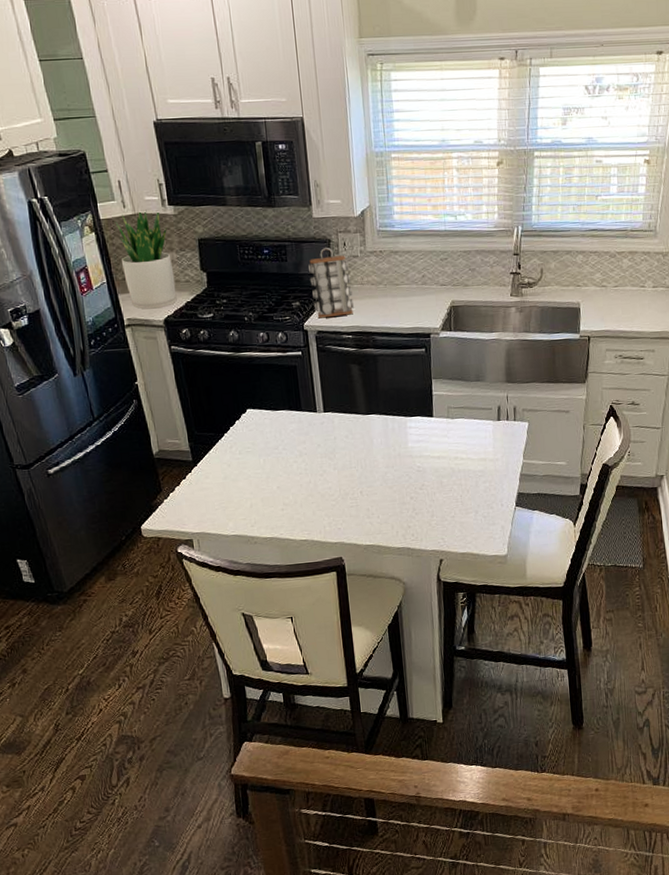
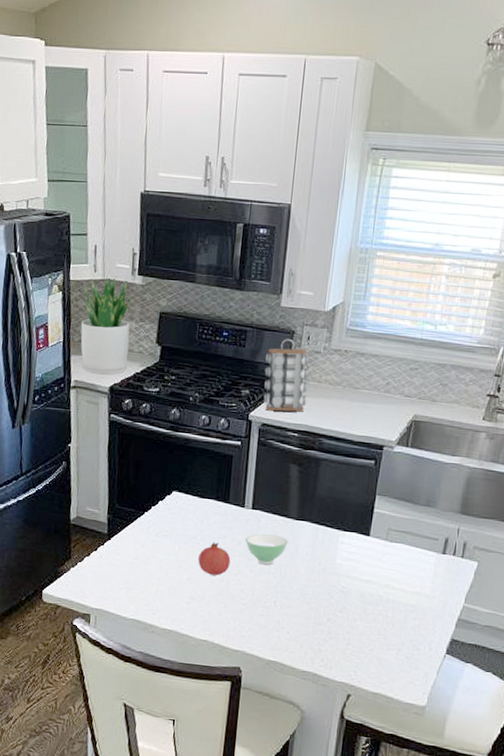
fruit: none [283,448,314,480] -> present [198,542,231,576]
bowl: none [323,432,363,461] -> present [245,534,288,565]

